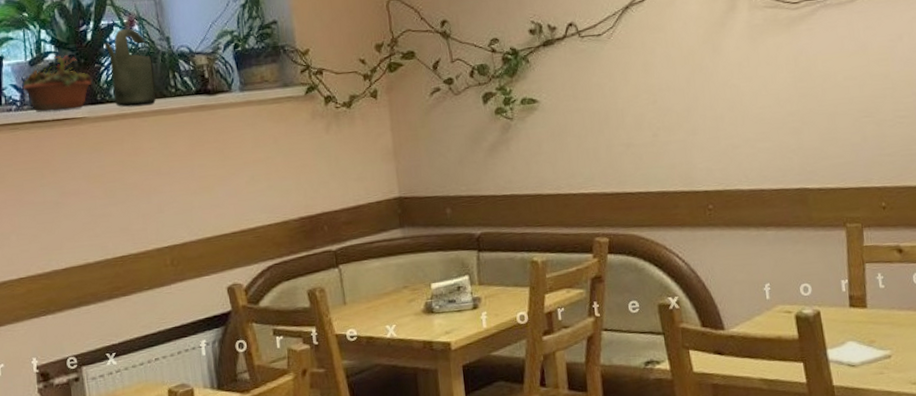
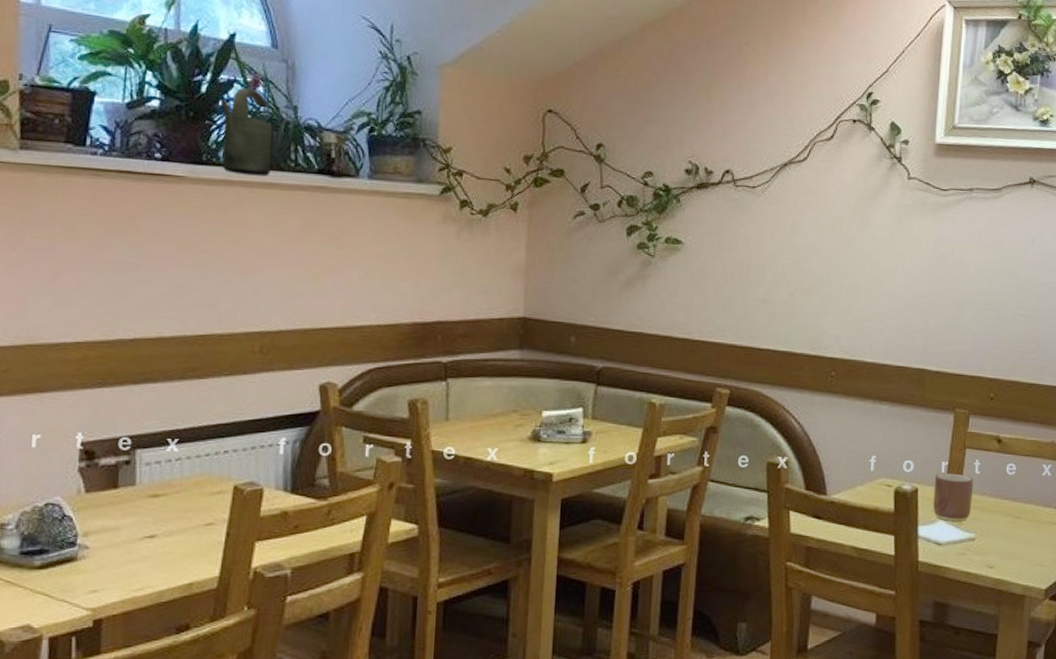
succulent planter: present [21,55,92,113] -> none [113,103,199,167]
mug: none [836,290,882,341] -> present [933,473,974,521]

